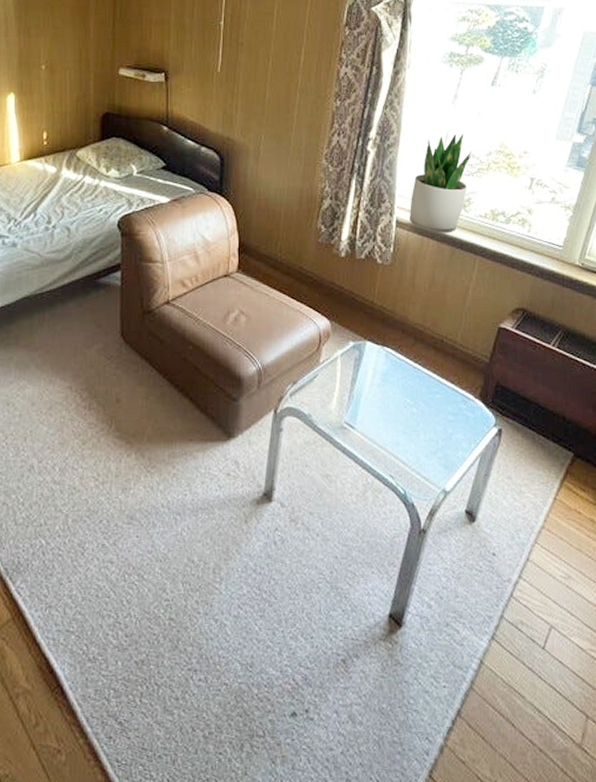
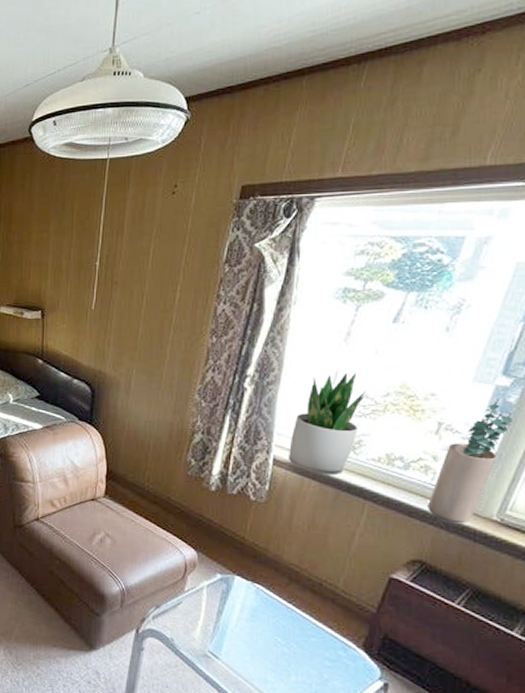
vase: none [526,154,587,271] -> present [428,398,513,524]

